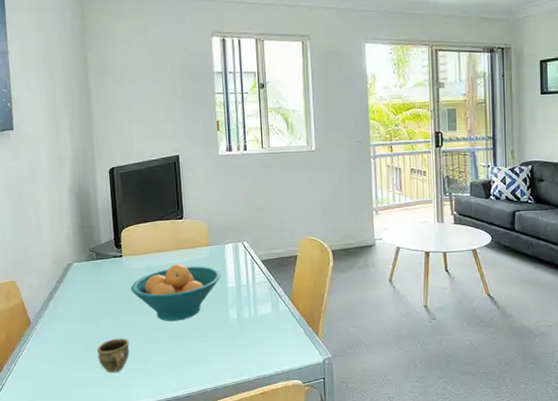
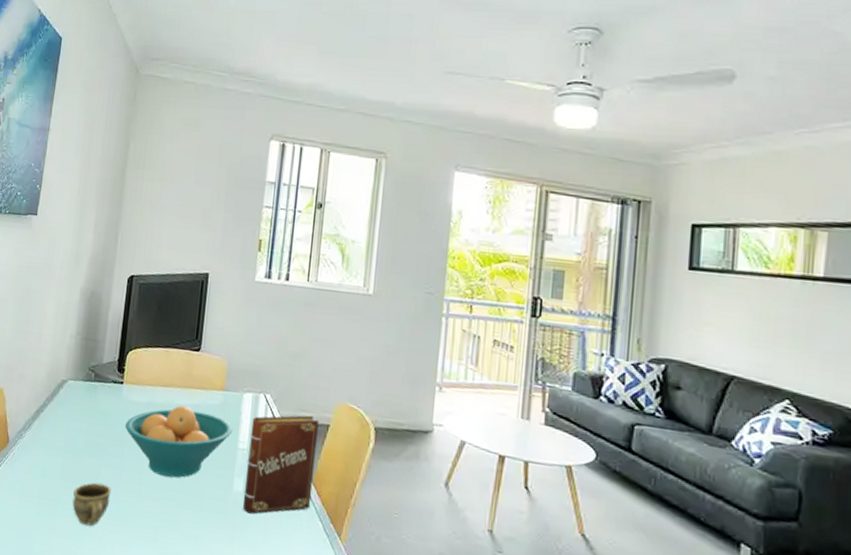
book: none [236,251,292,334] -> present [242,415,319,514]

